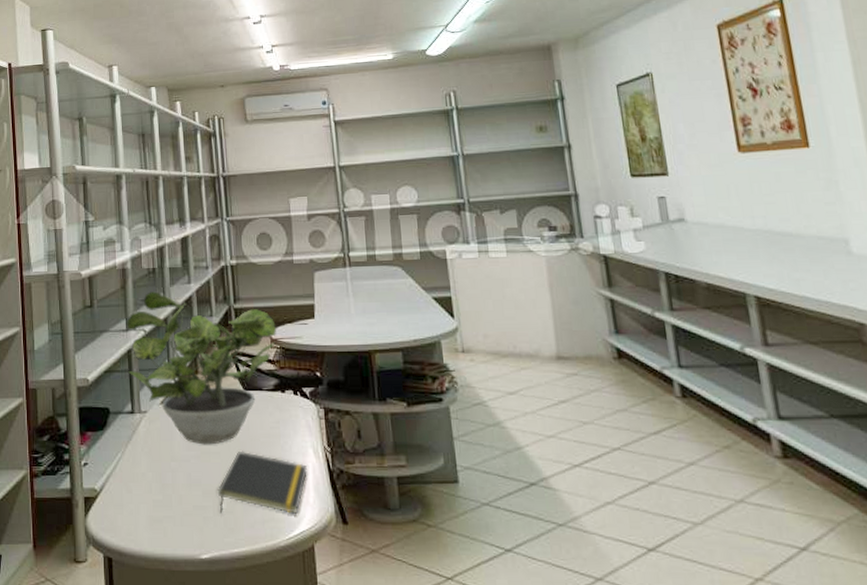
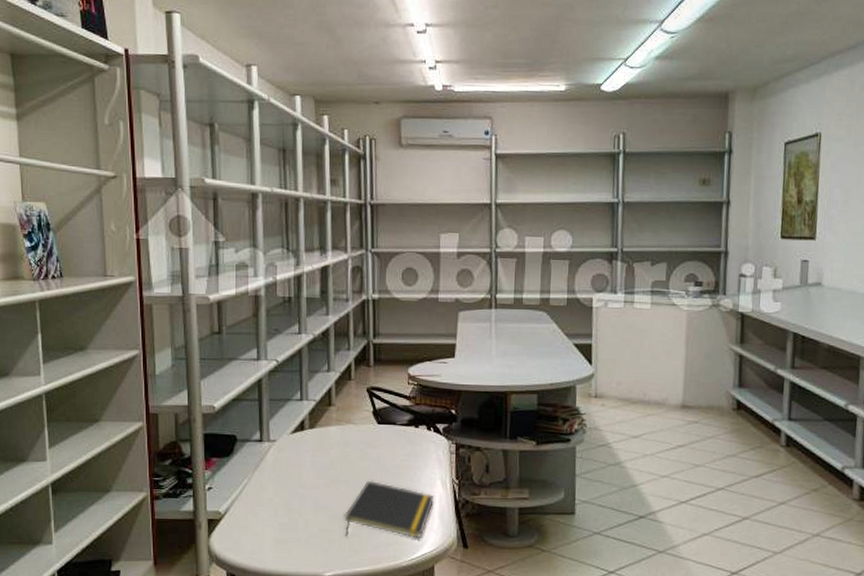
potted plant: present [126,291,276,445] -> none [257,321,415,474]

